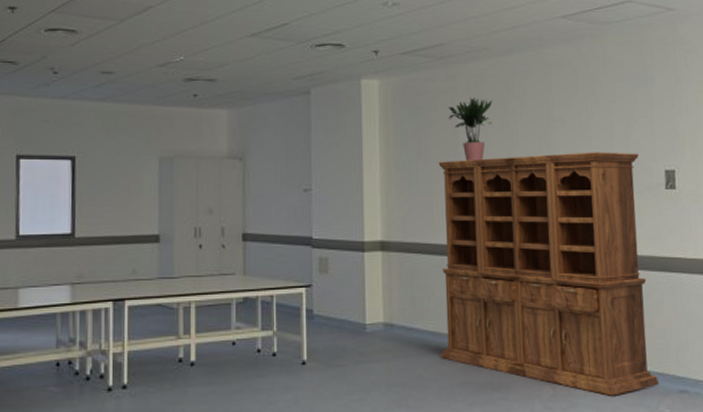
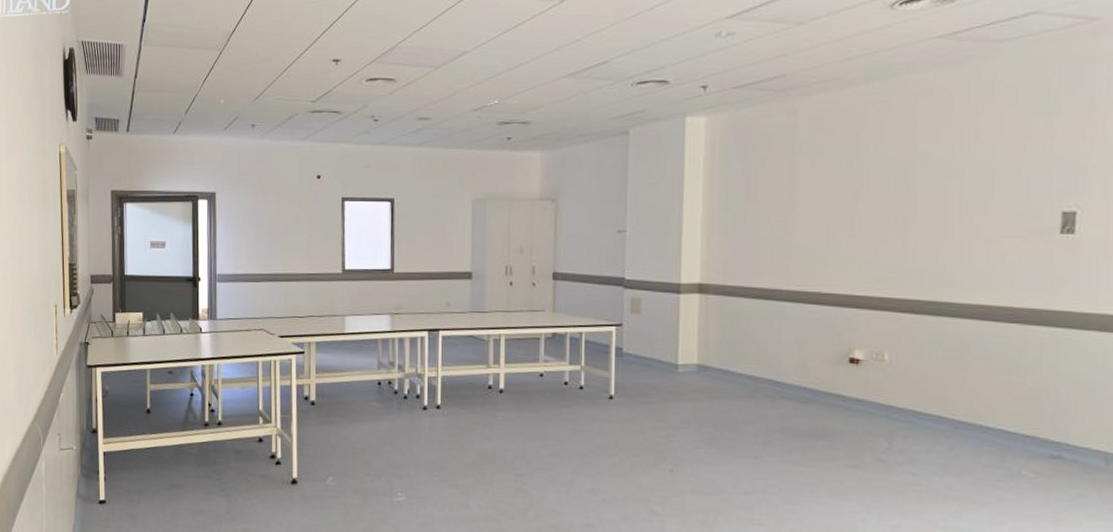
bookcase: present [438,152,660,396] -> none [758,191,1028,455]
potted plant: present [448,97,493,161] -> none [785,133,841,202]

